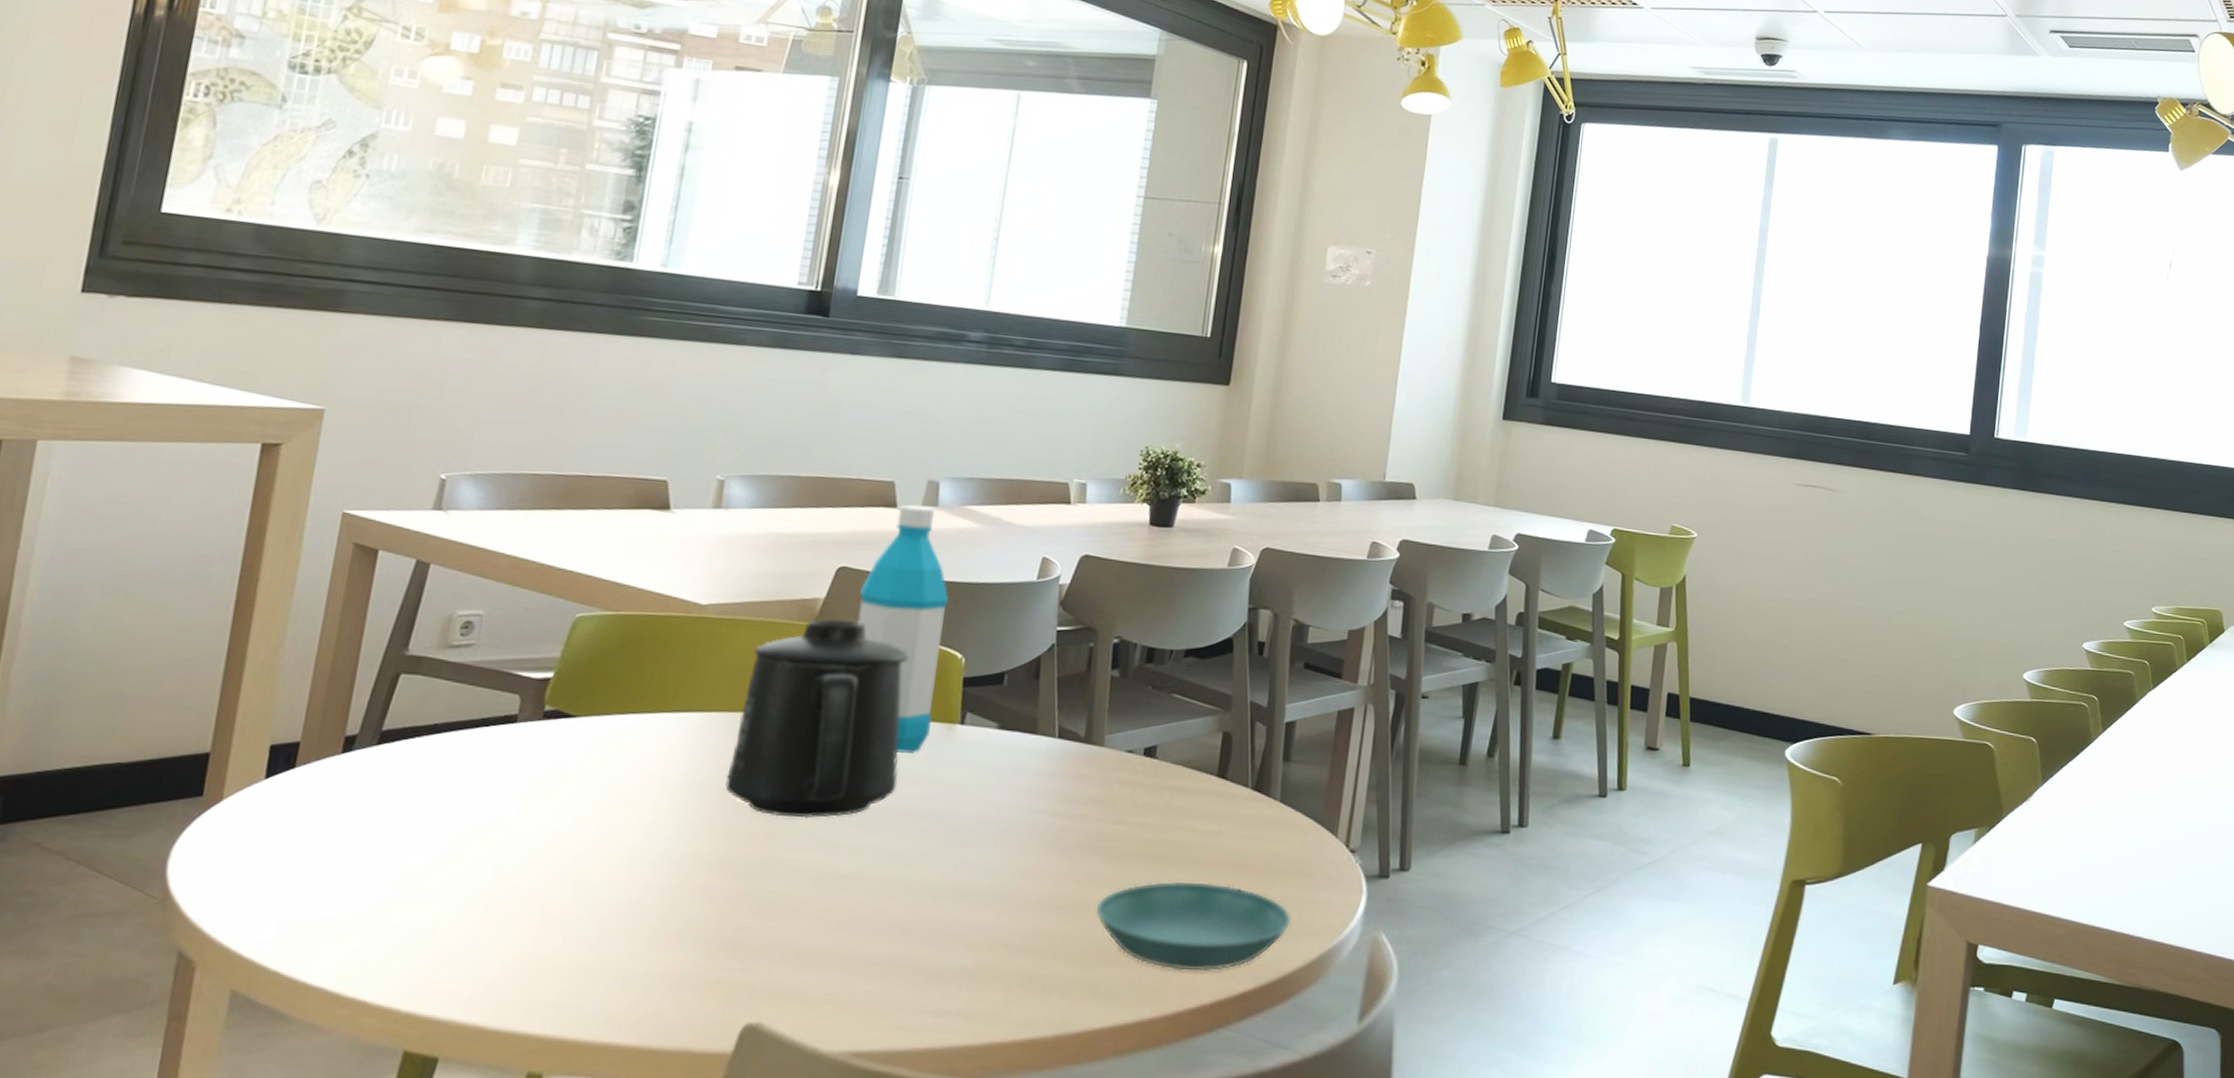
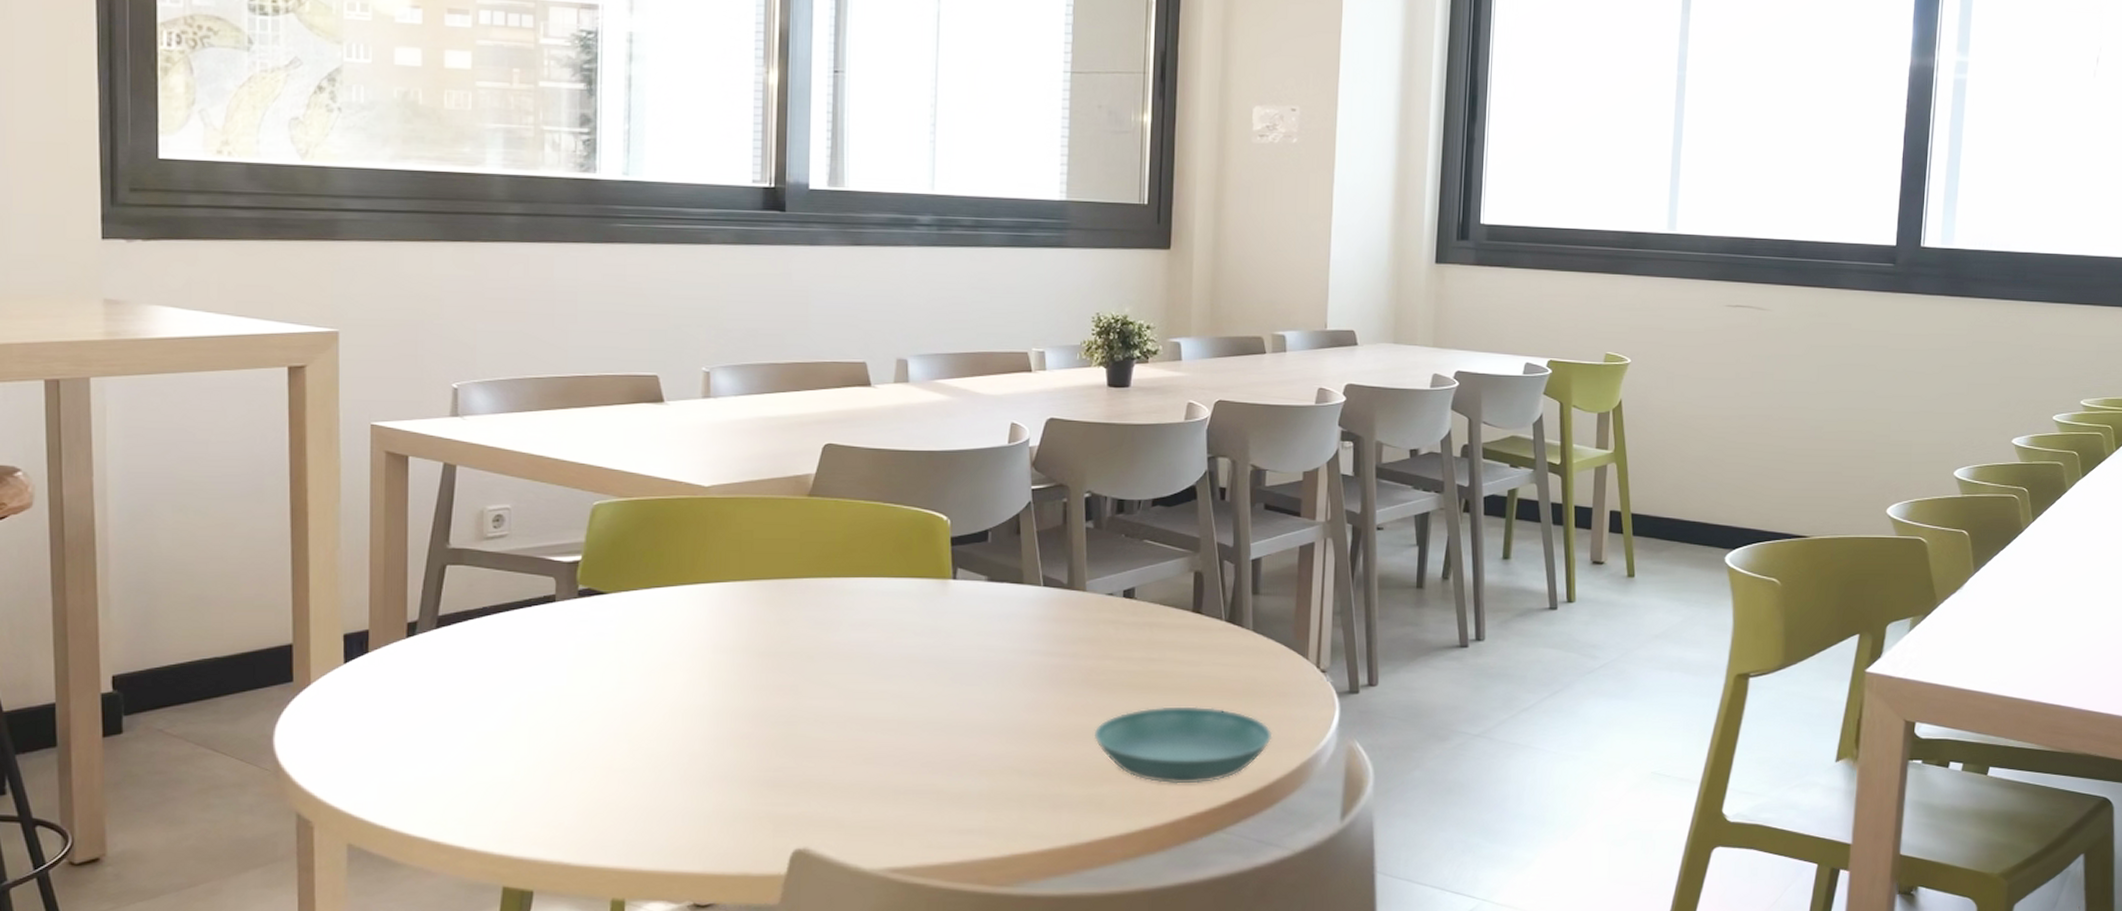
mug: present [725,619,909,819] -> none [749,492,902,671]
water bottle: present [857,504,949,755] -> none [847,382,930,609]

